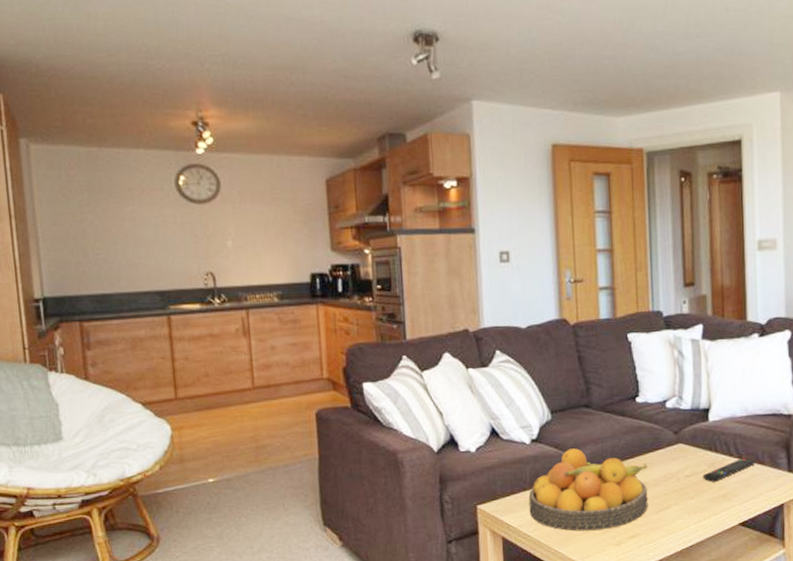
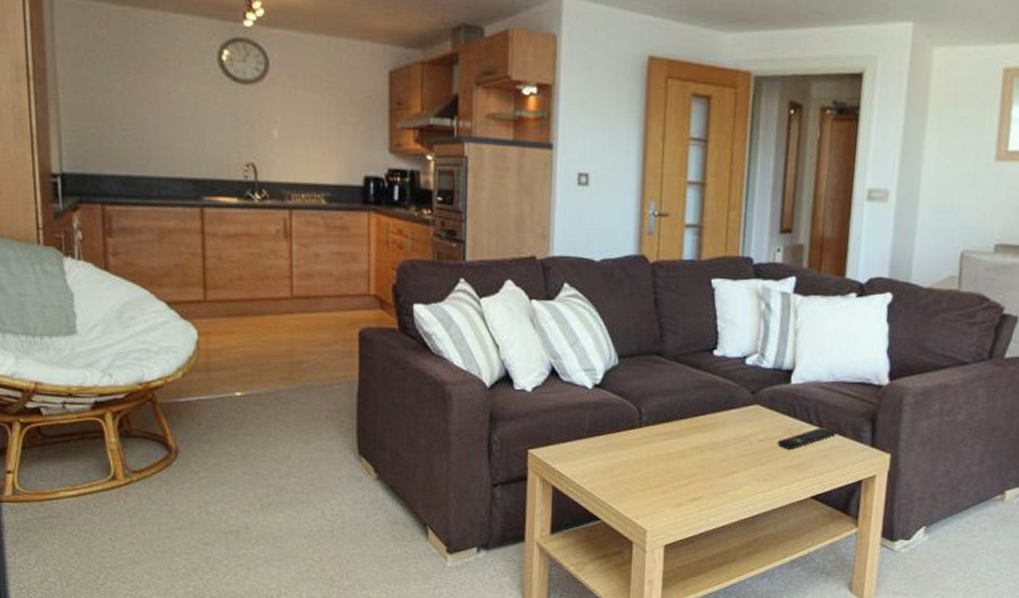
fruit bowl: present [528,448,648,531] -> none [584,398,719,489]

